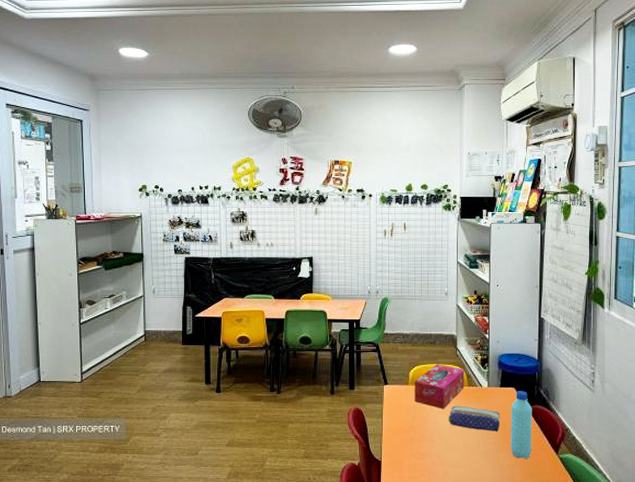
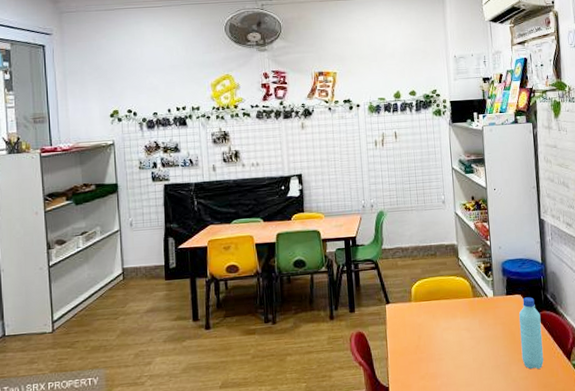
tissue box: present [414,364,465,410] -> none [417,276,470,325]
pencil case: present [448,405,501,431] -> none [455,318,510,343]

